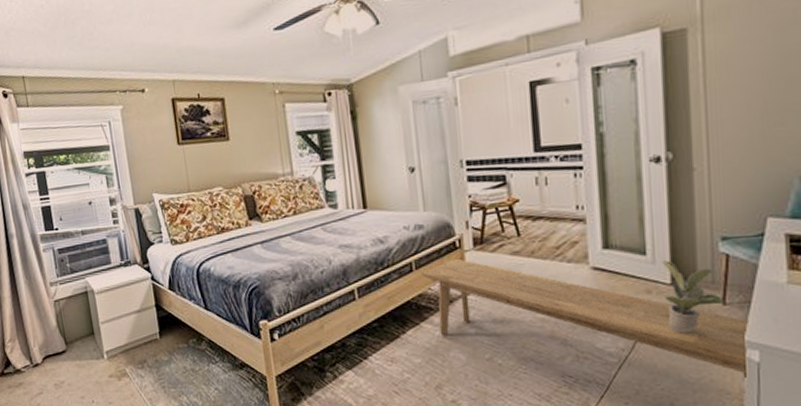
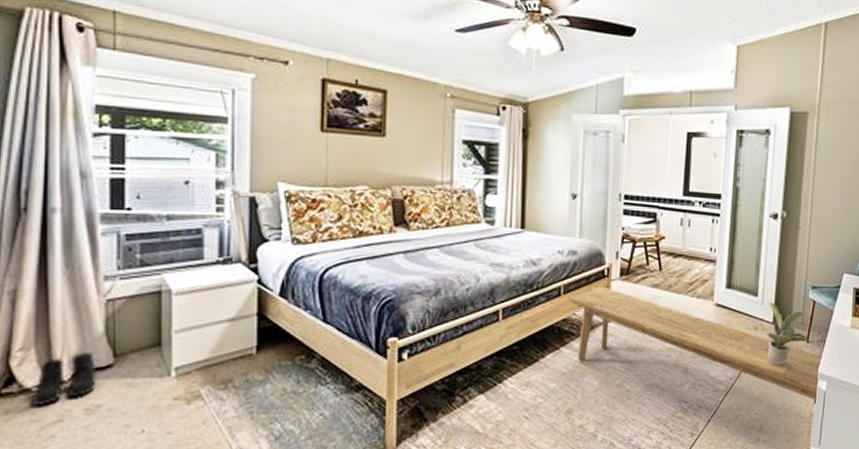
boots: none [22,342,58,382] -> present [33,353,96,405]

